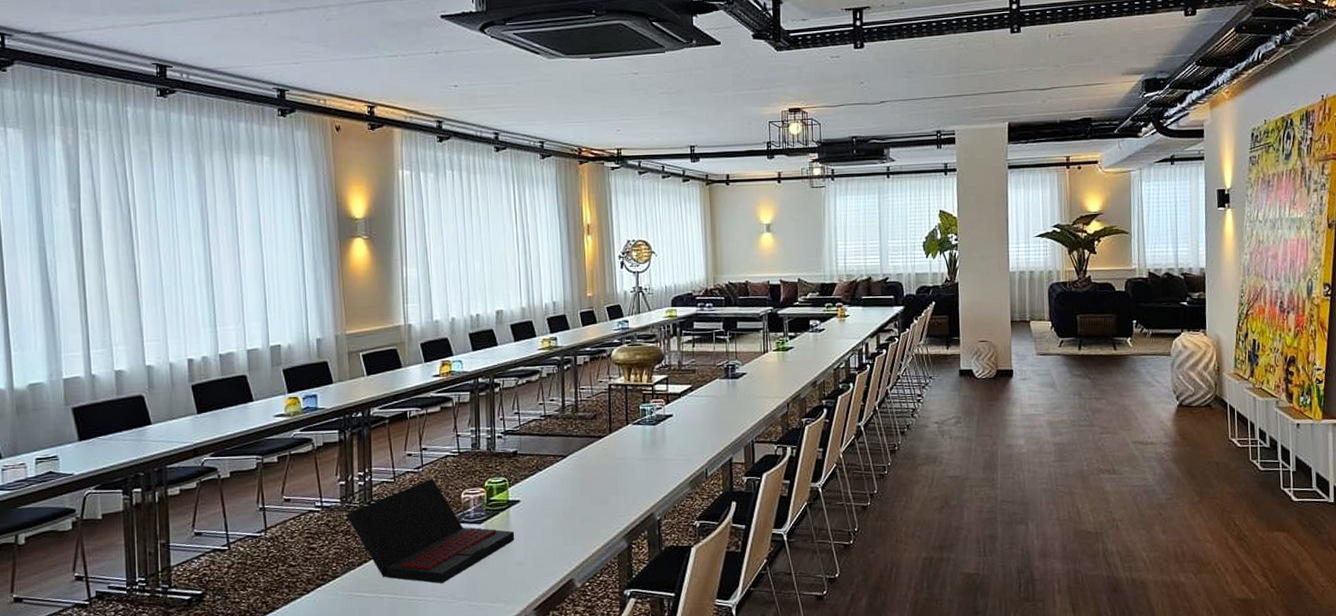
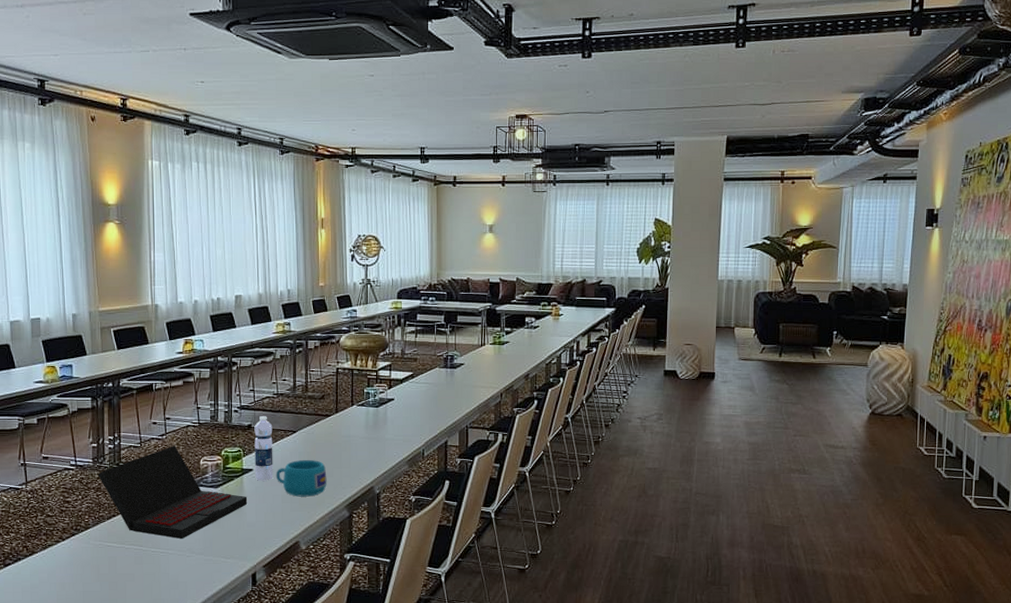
water bottle: none [520,441,543,513] -> present [254,416,273,481]
cup: none [545,486,602,529] -> present [276,459,327,497]

